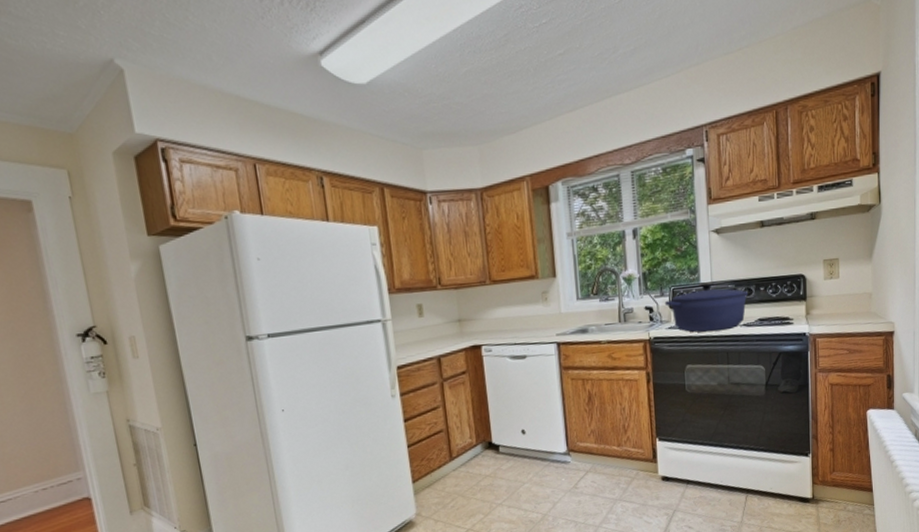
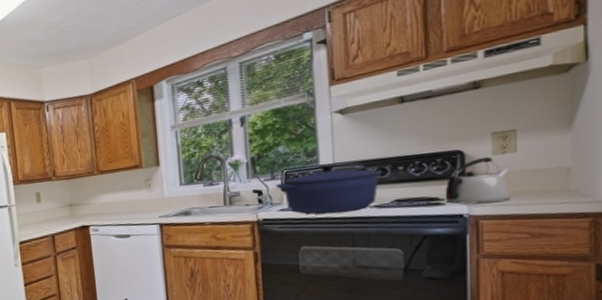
kettle: none [793,281,836,325] -> present [445,156,510,206]

